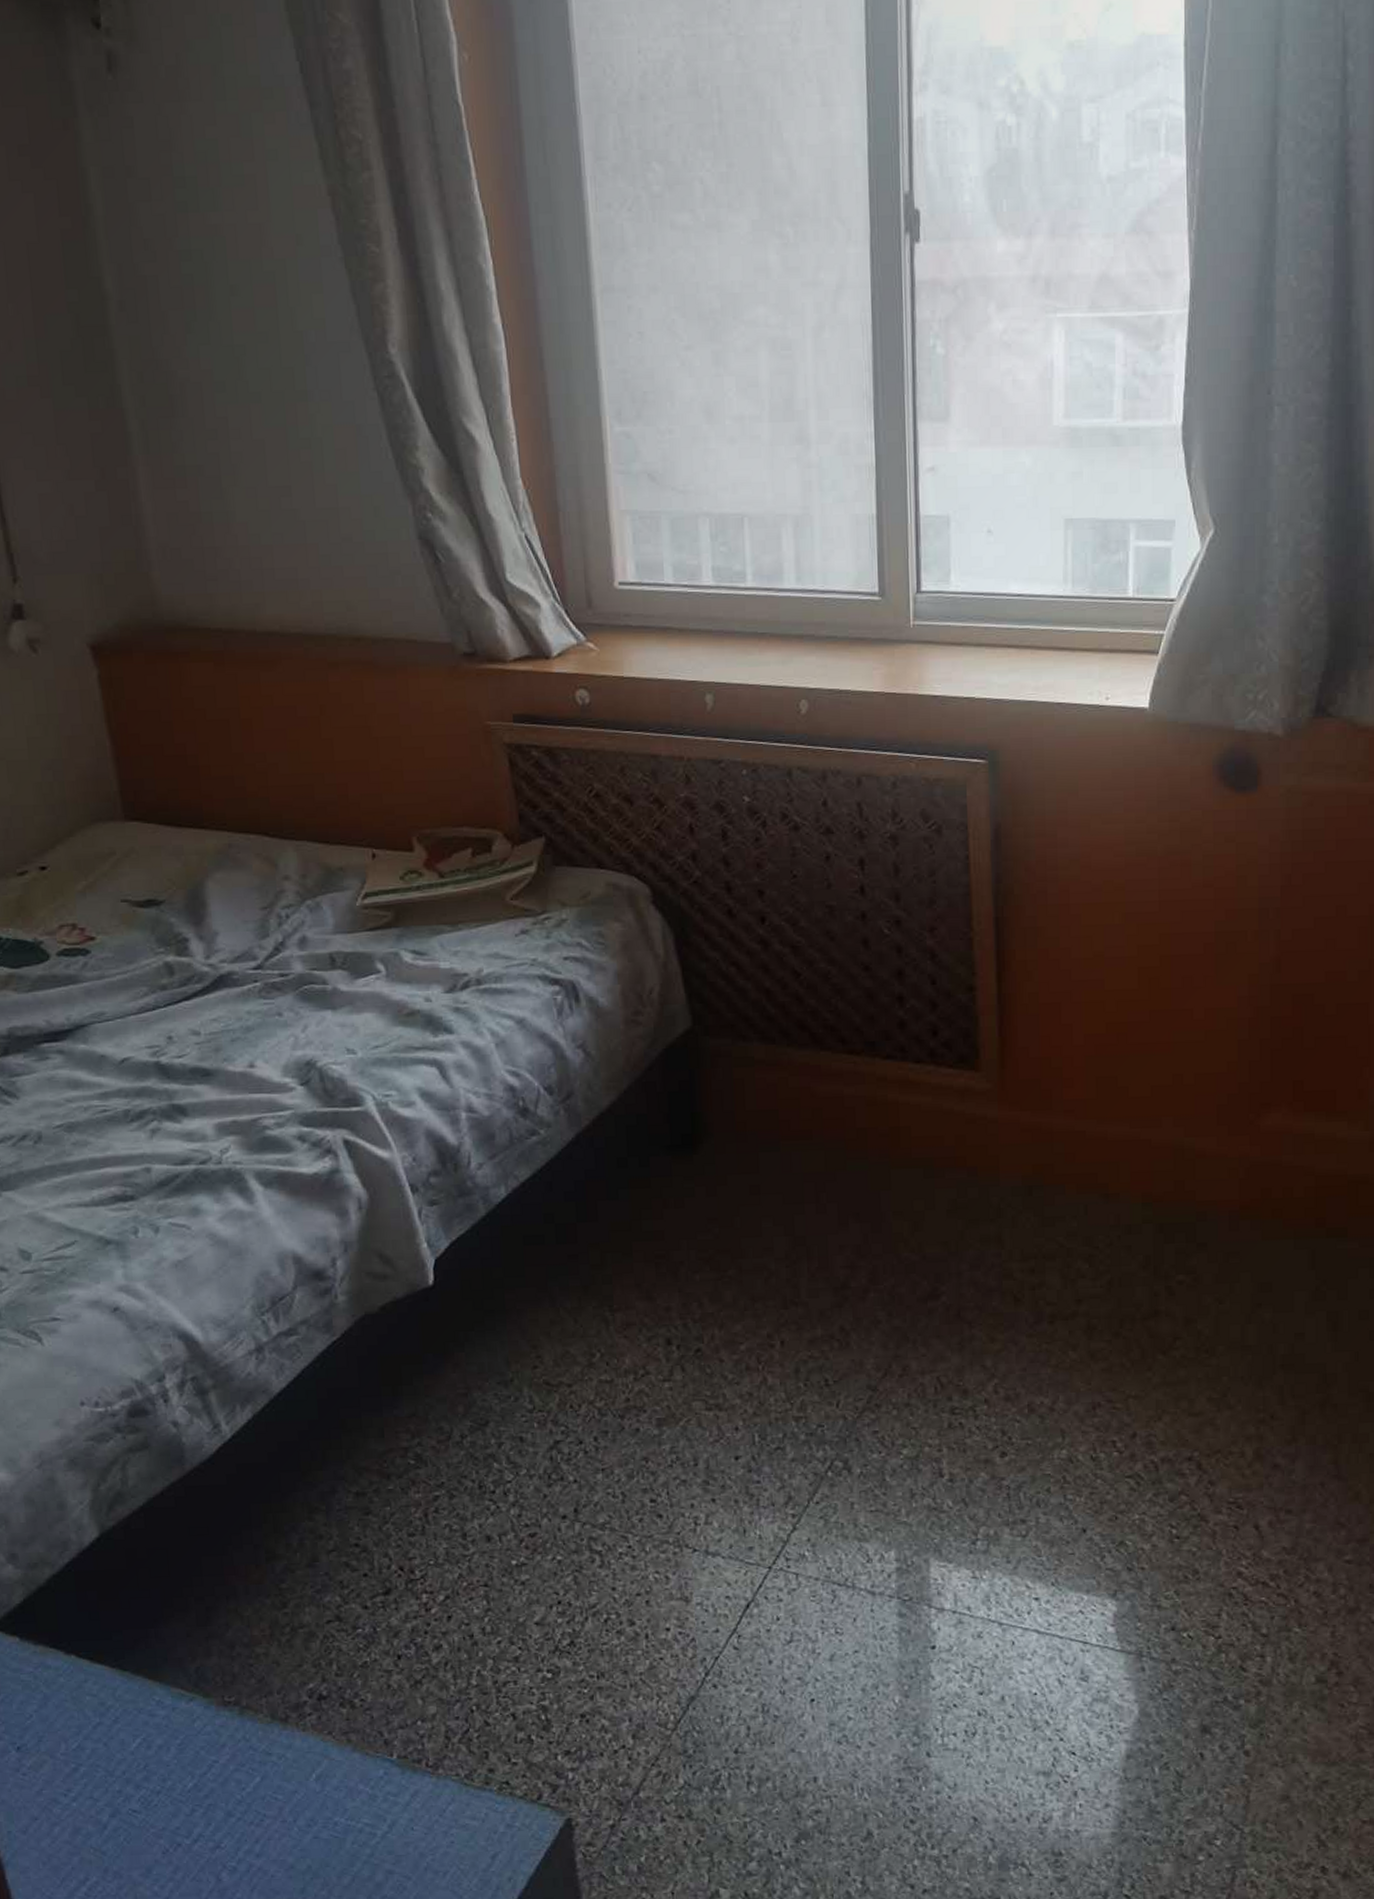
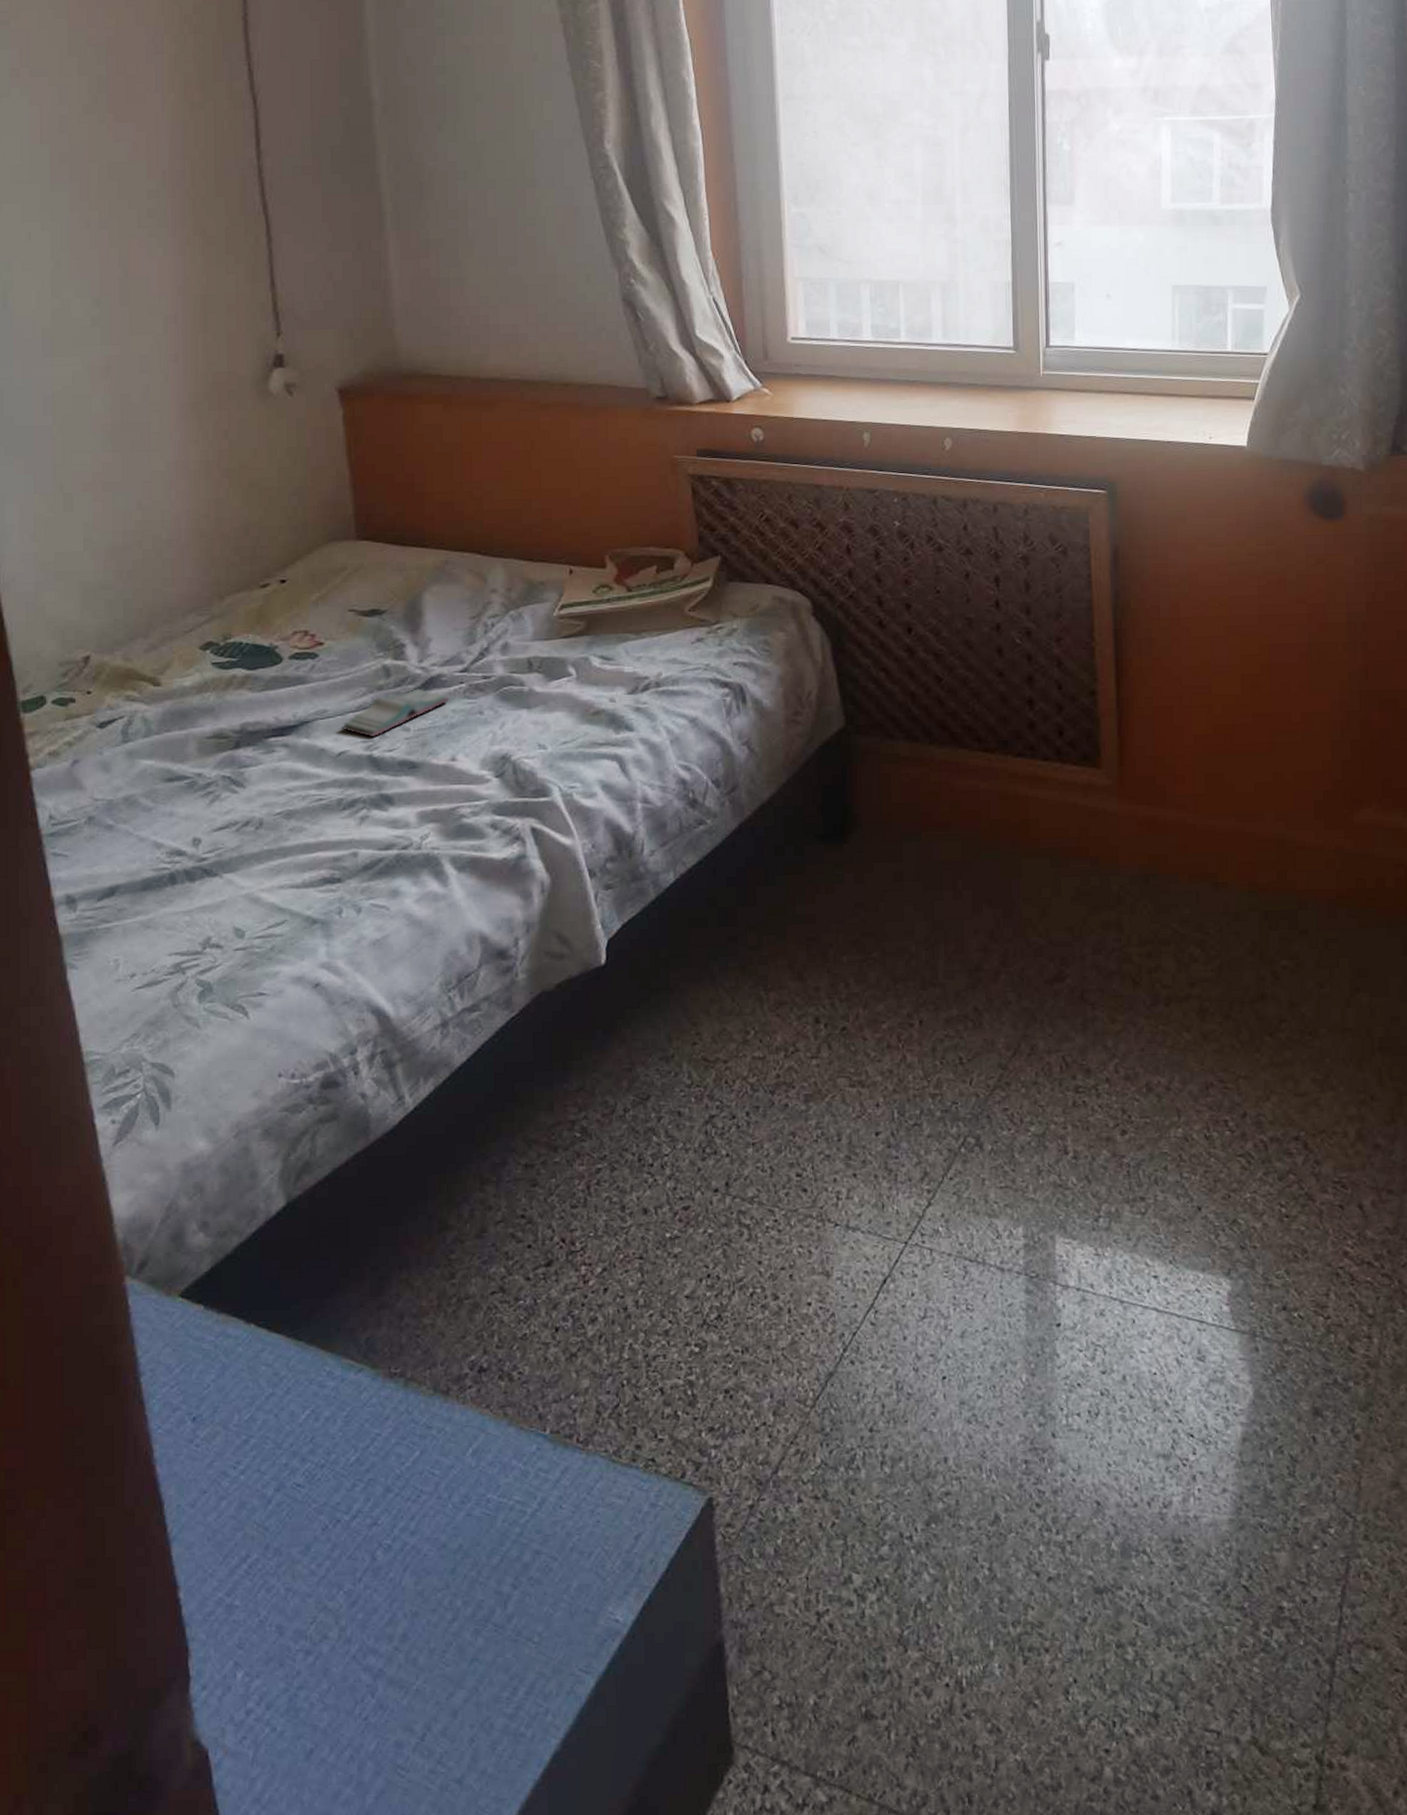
book: none [123,988,244,1043] -> present [342,688,450,738]

